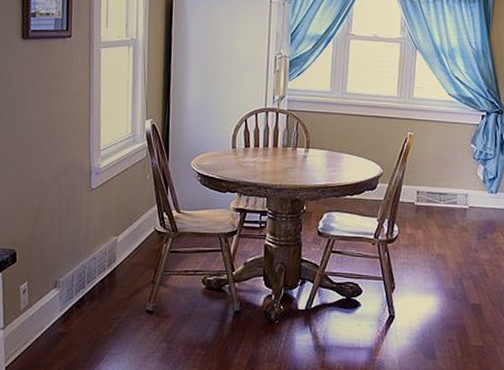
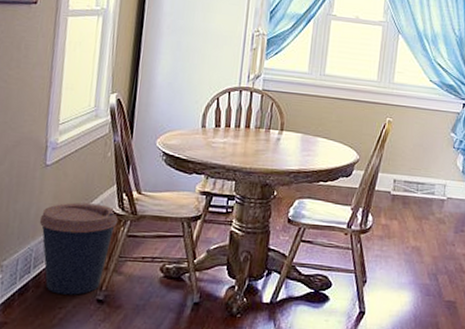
coffee cup: none [89,222,160,307] -> present [39,202,118,295]

